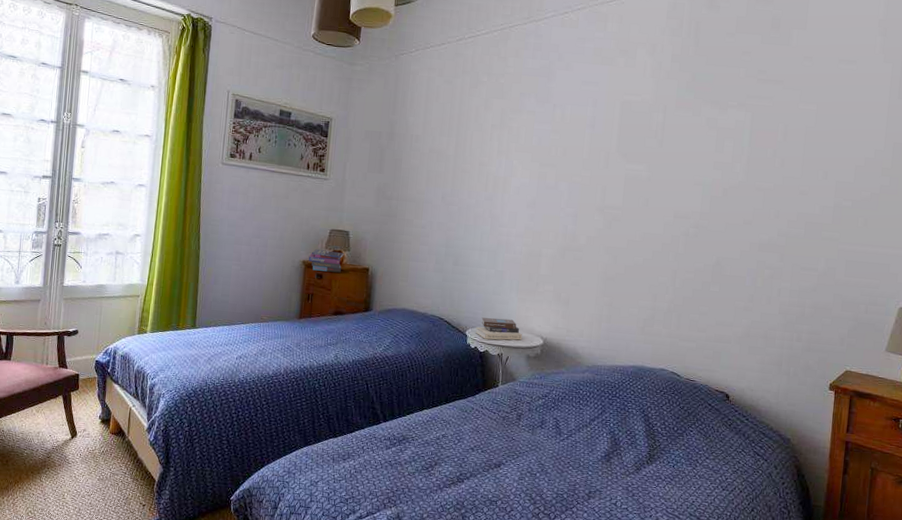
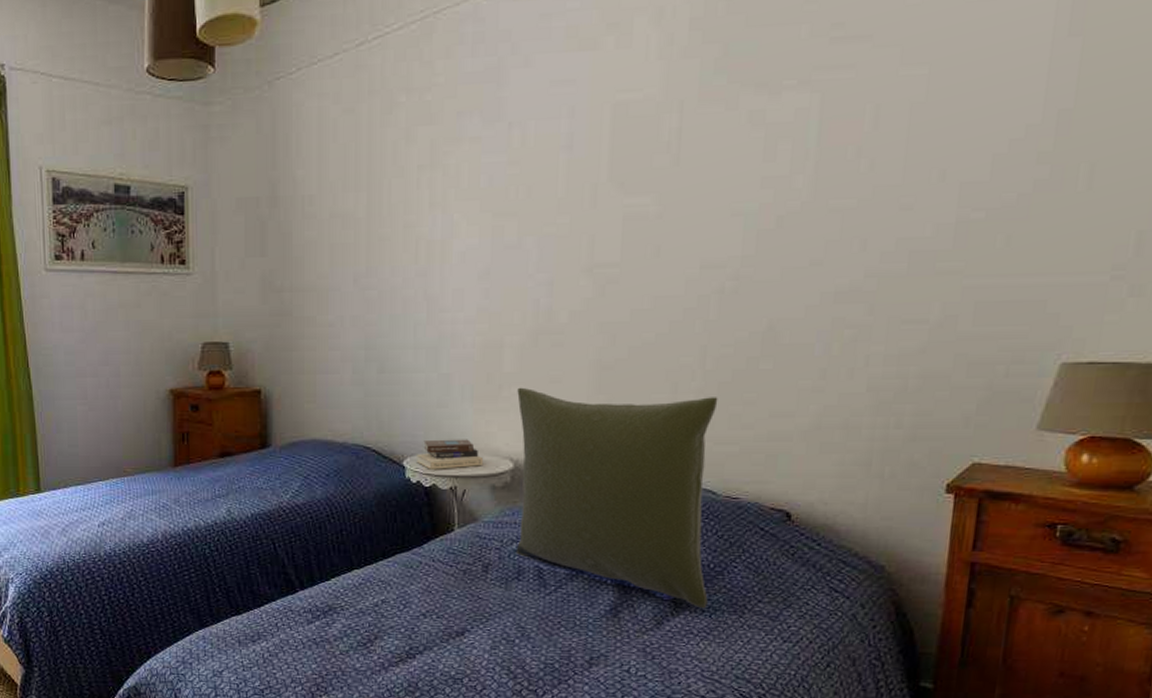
books: present [308,249,344,273] -> none [177,372,224,401]
pillow: none [541,286,683,461] -> present [515,387,718,609]

